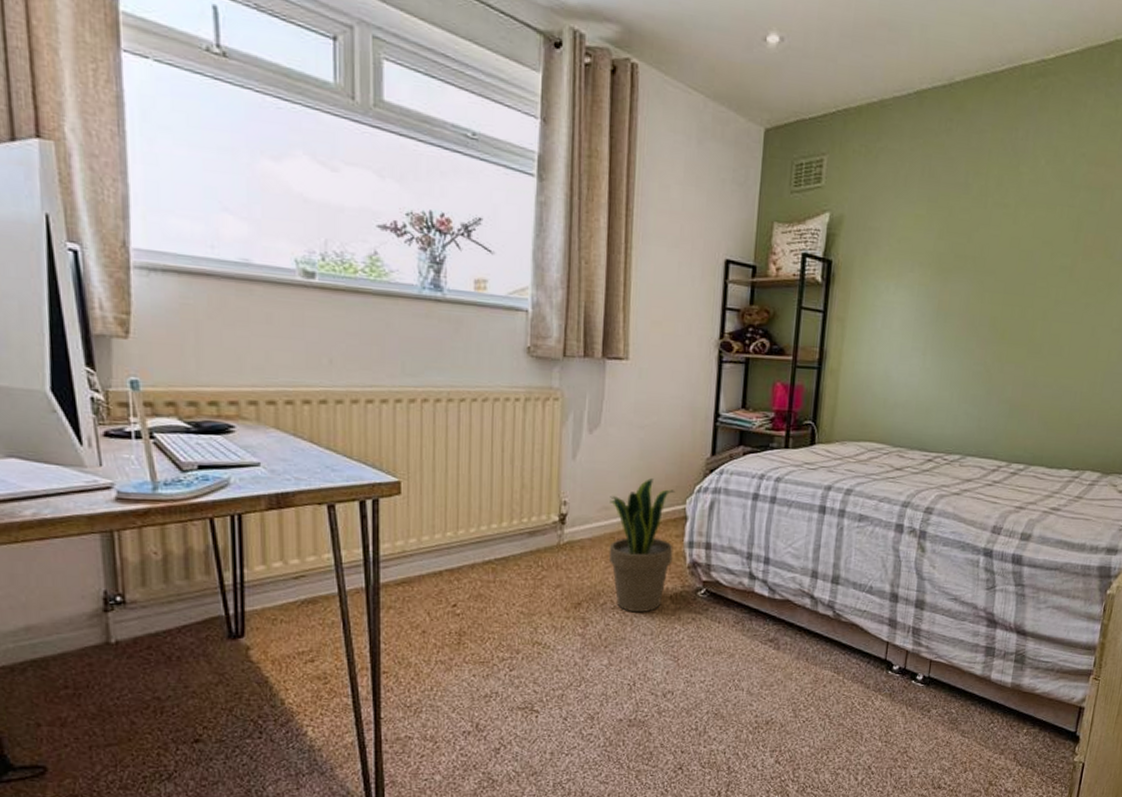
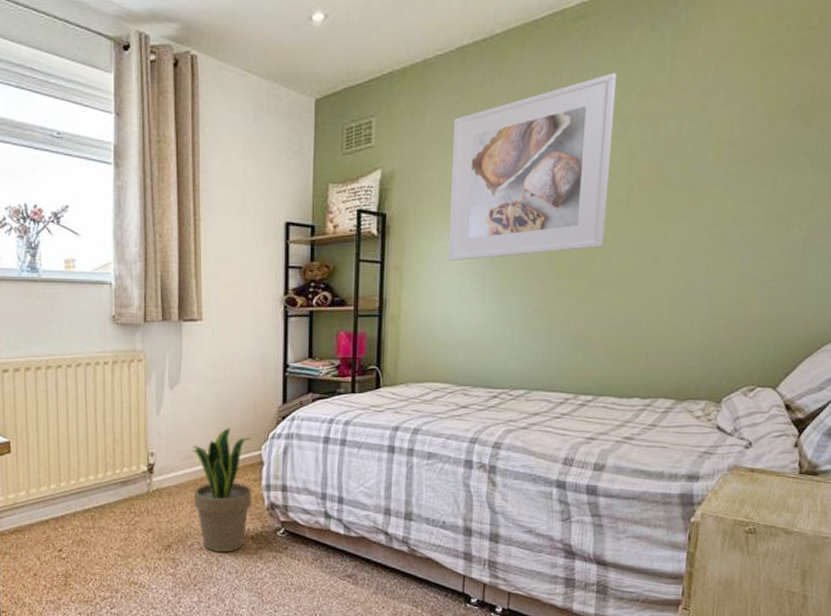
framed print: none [893,136,1070,317] -> present [449,72,617,262]

